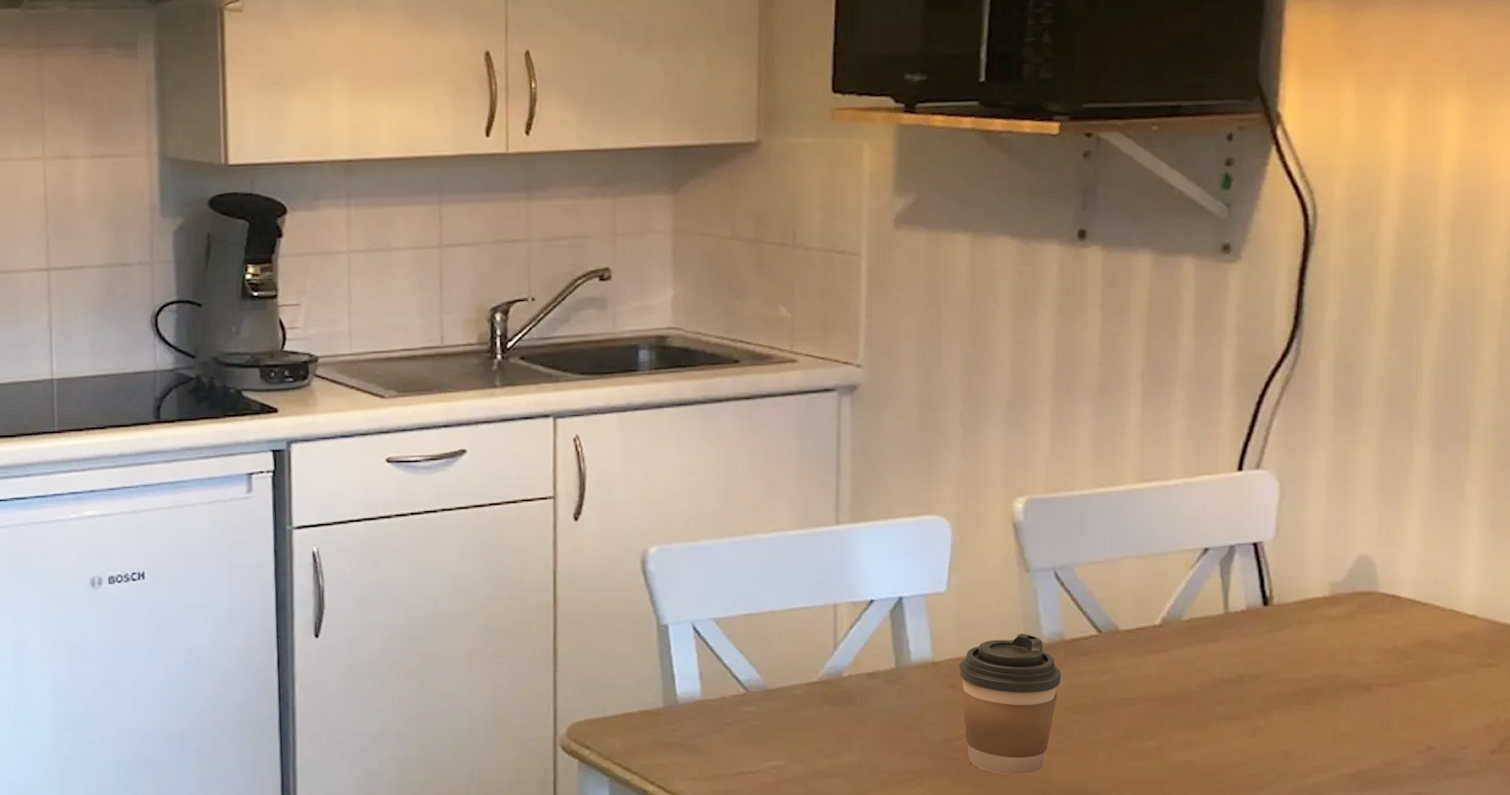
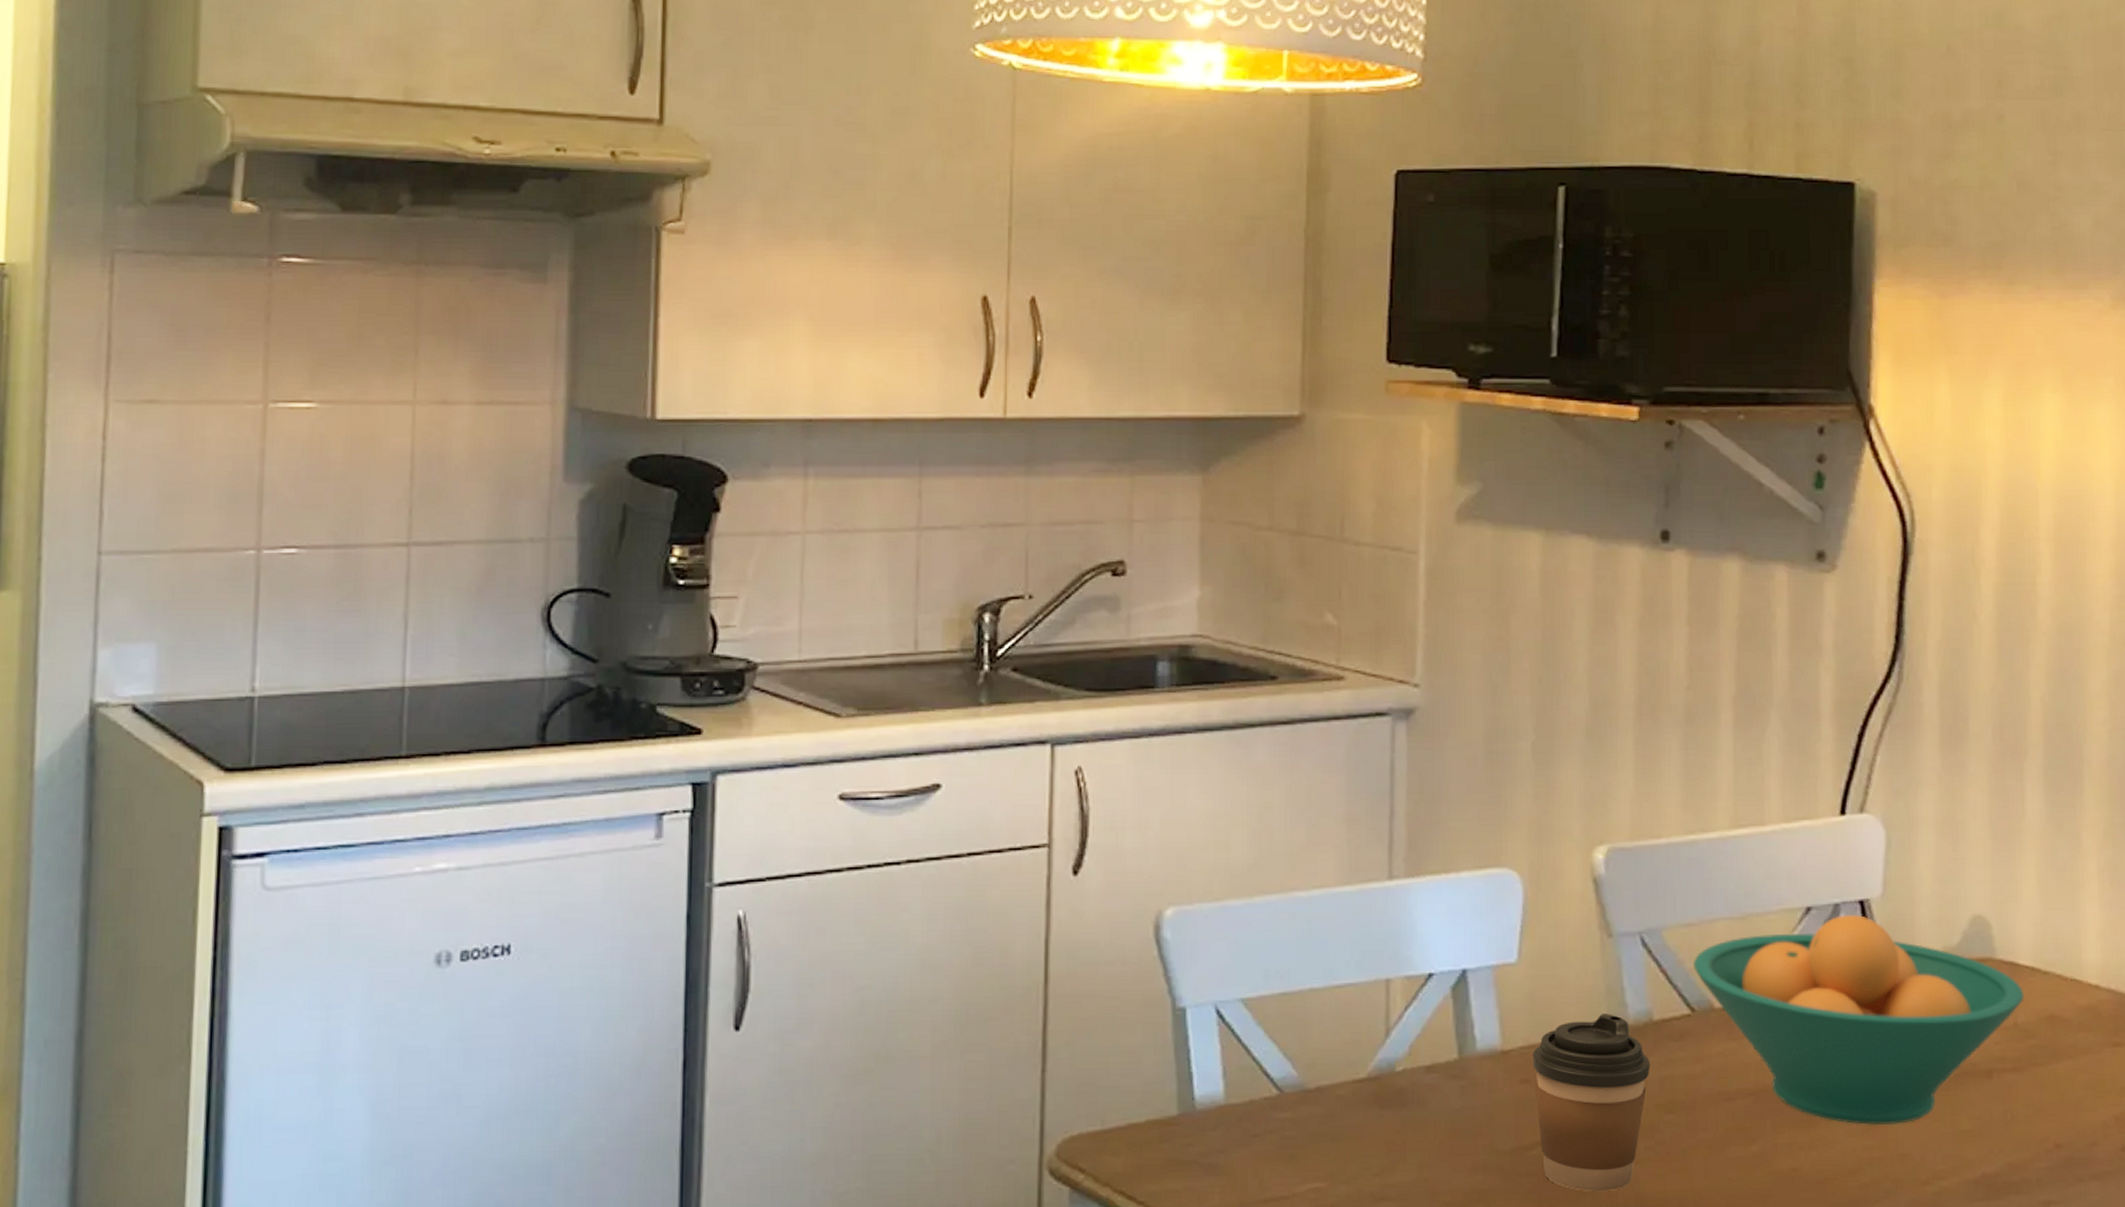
fruit bowl: none [1101,554,1404,728] -> present [1693,914,2024,1126]

